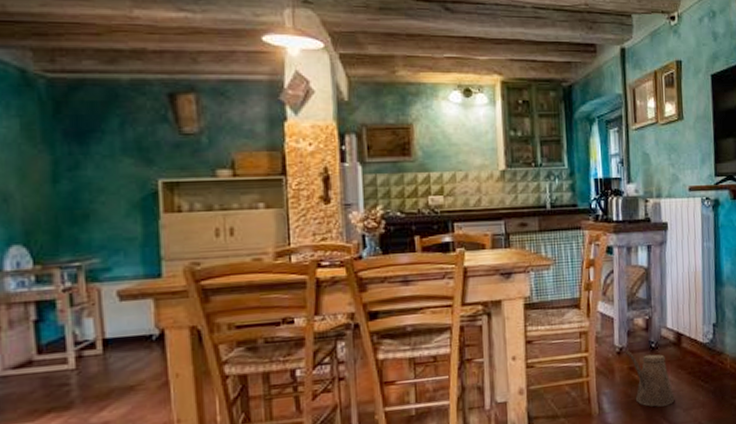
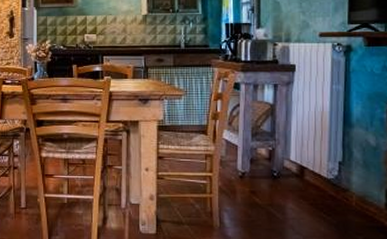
watering can: present [625,350,675,407] -> none [247,175,295,230]

